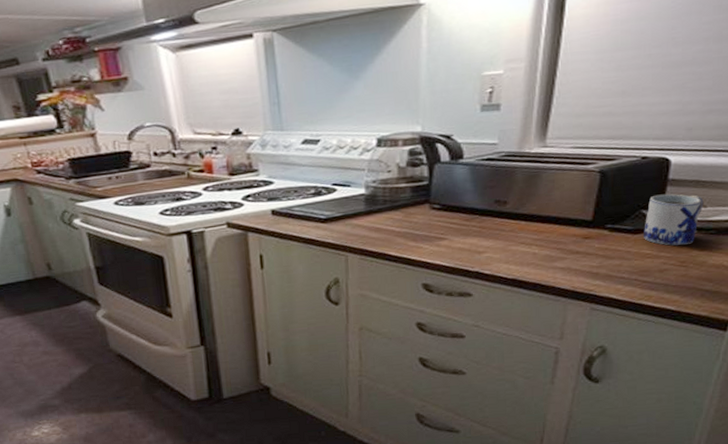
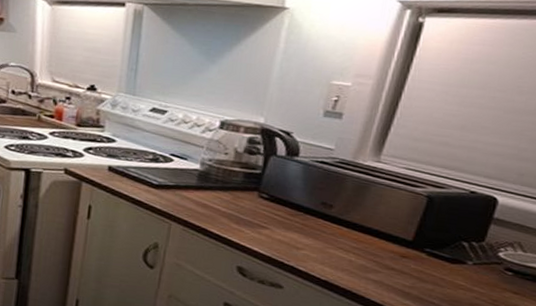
mug: present [644,193,704,246] -> none [460,230,525,285]

